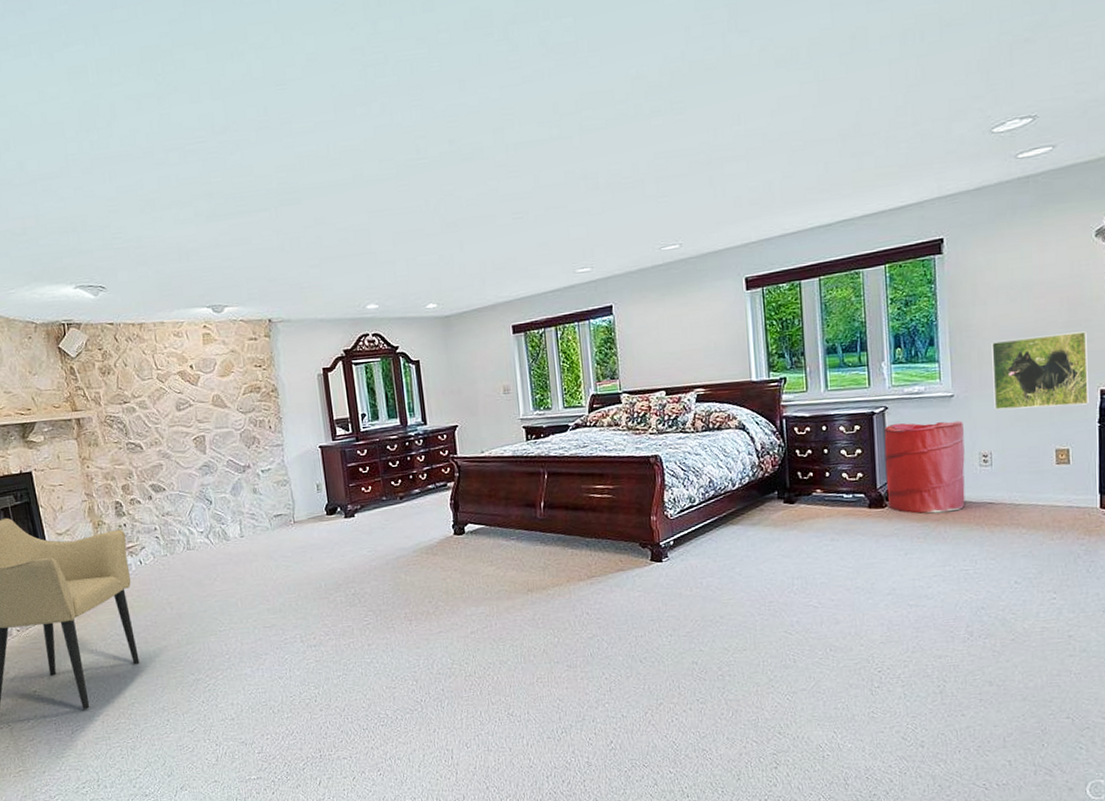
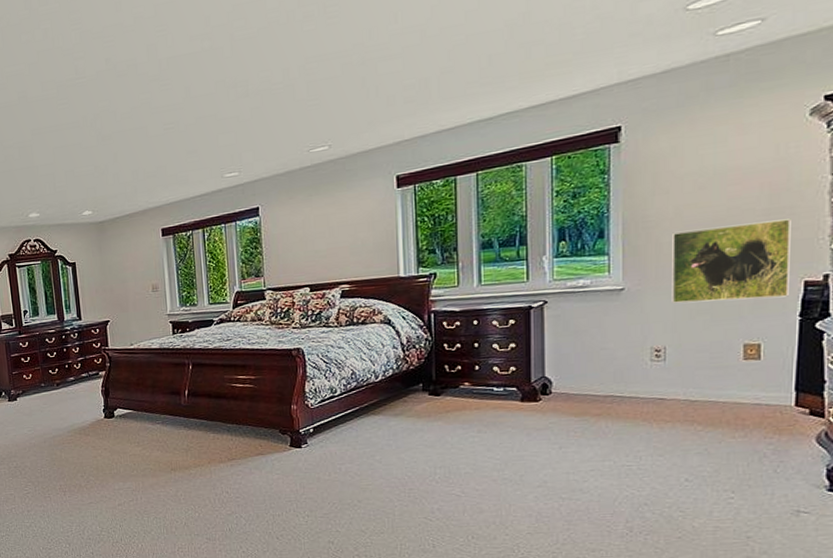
laundry hamper: present [883,420,965,514] -> none [541,314,634,409]

